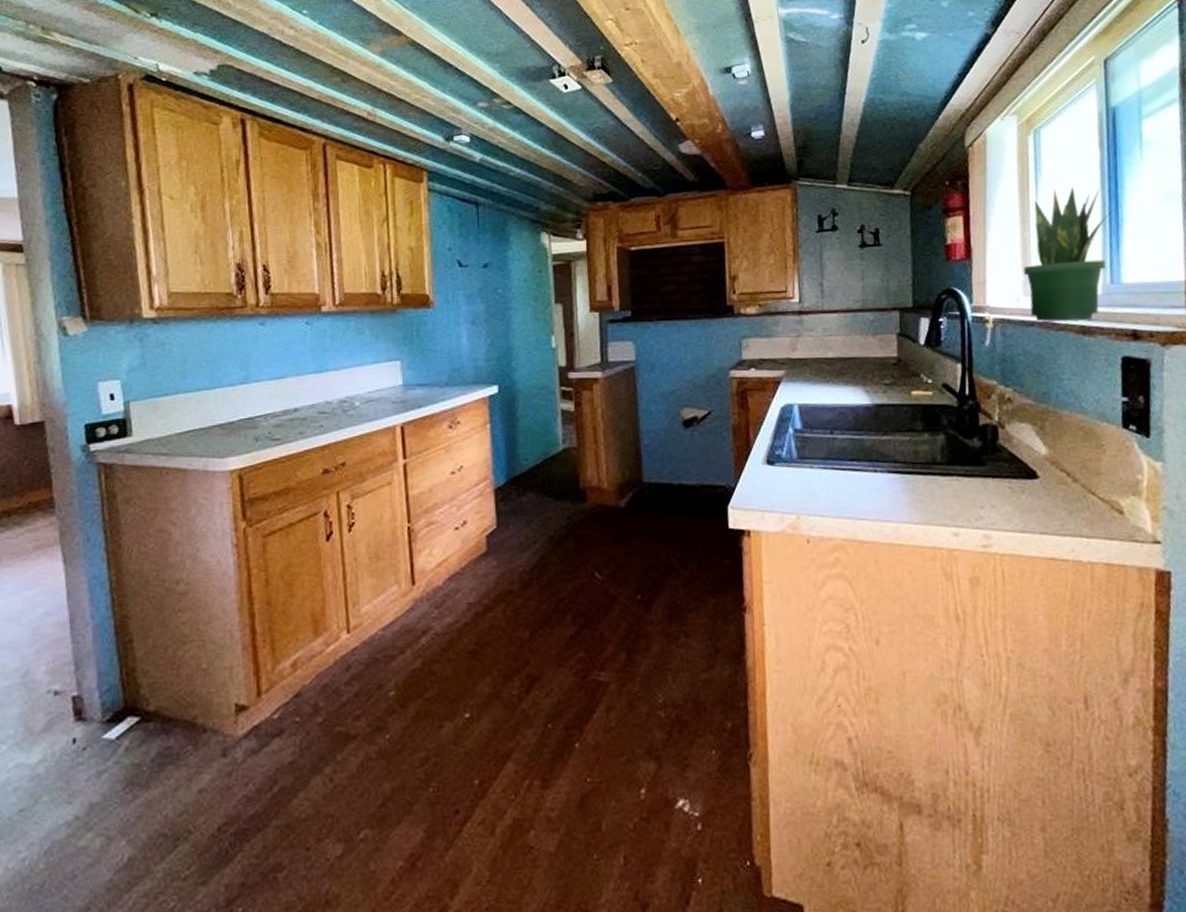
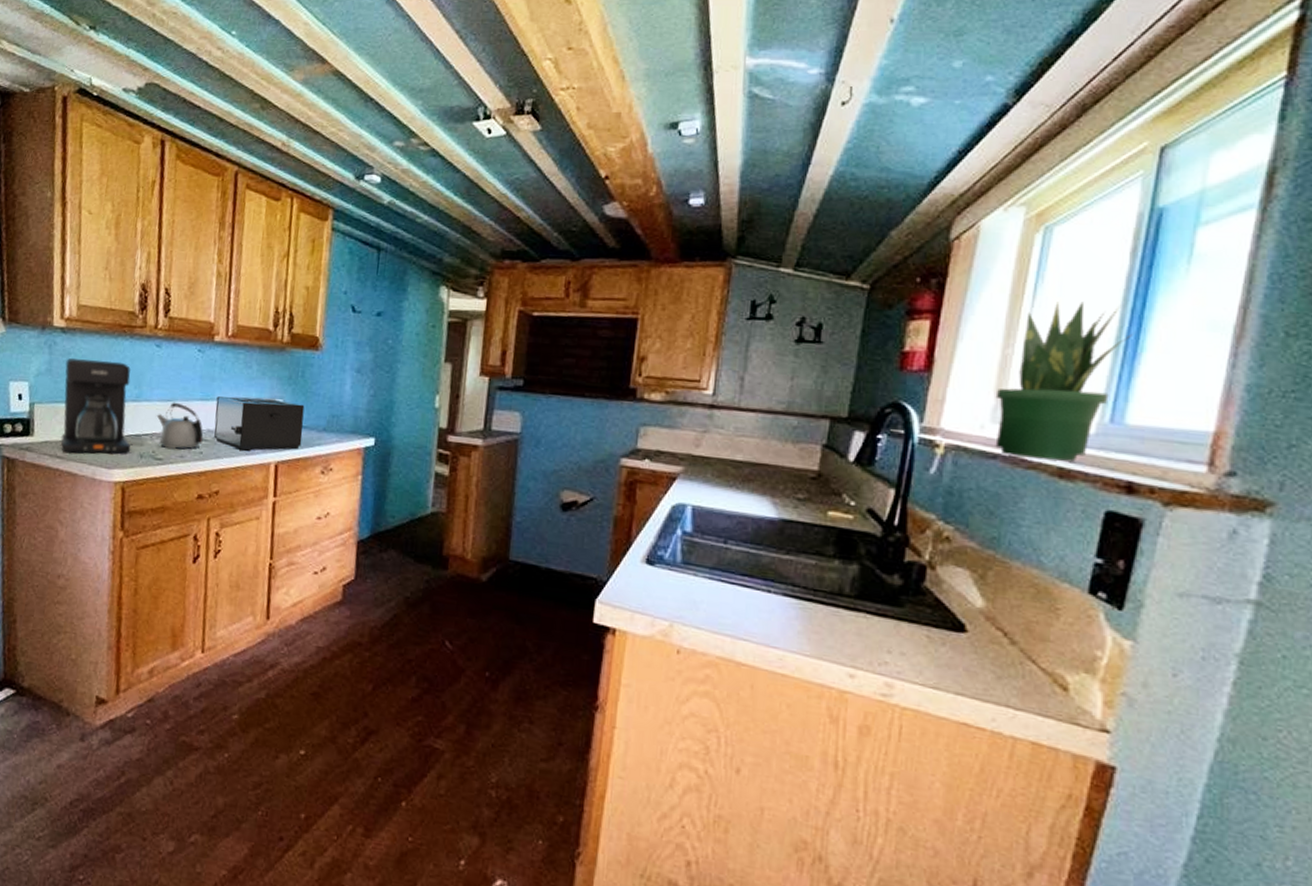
coffee maker: none [161,345,244,448] -> present [60,358,131,454]
kettle: none [268,378,322,427] -> present [156,402,204,449]
toaster: none [331,361,425,417] -> present [214,396,305,451]

